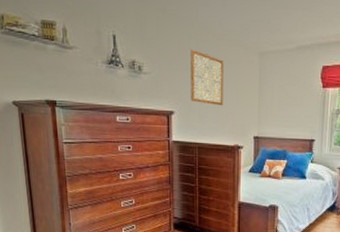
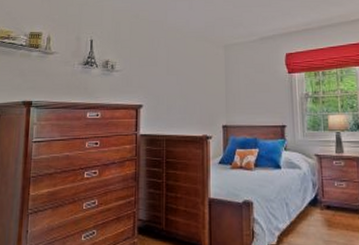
wall art: present [191,49,224,106] -> none [159,47,191,97]

